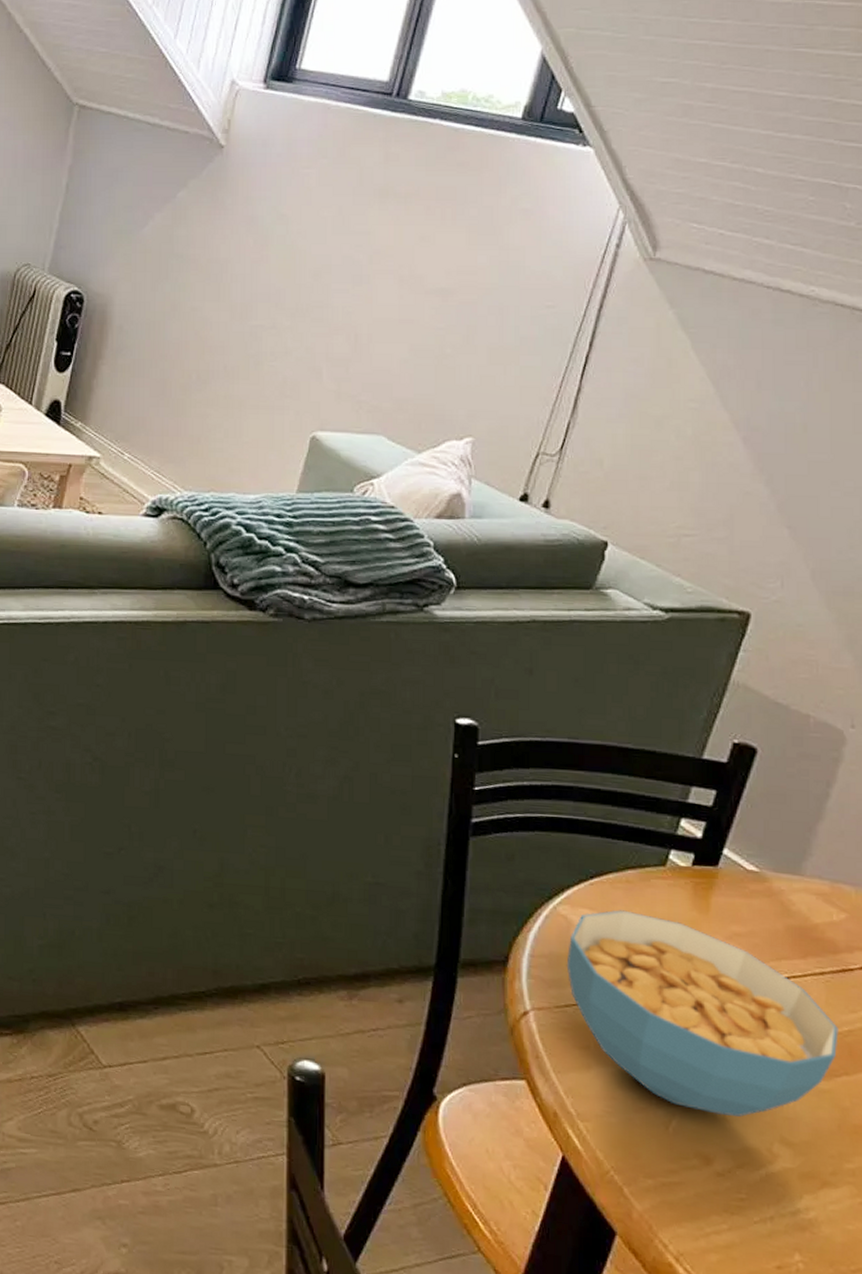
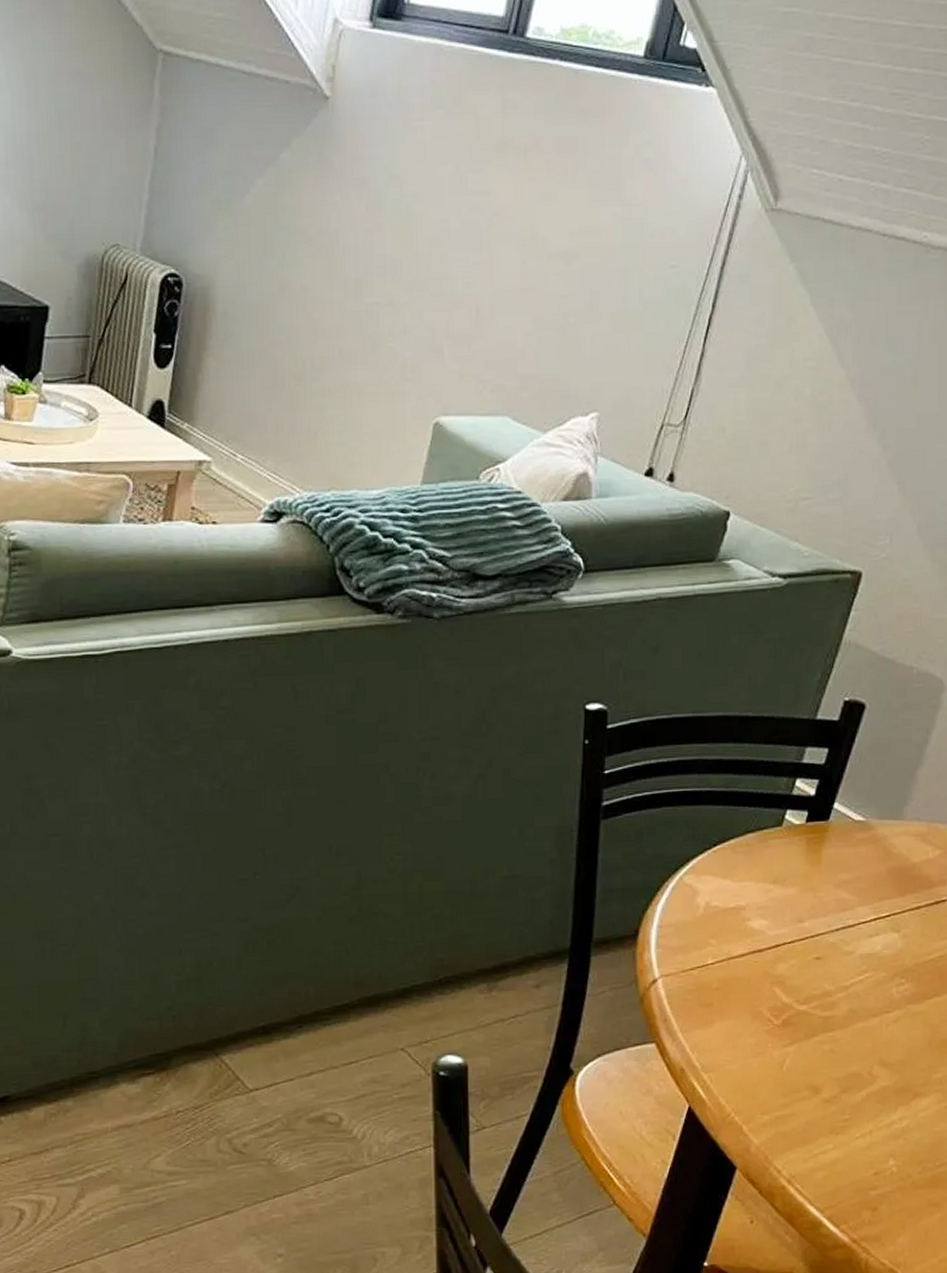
cereal bowl: present [566,910,839,1117] -> none [691,872,931,1048]

